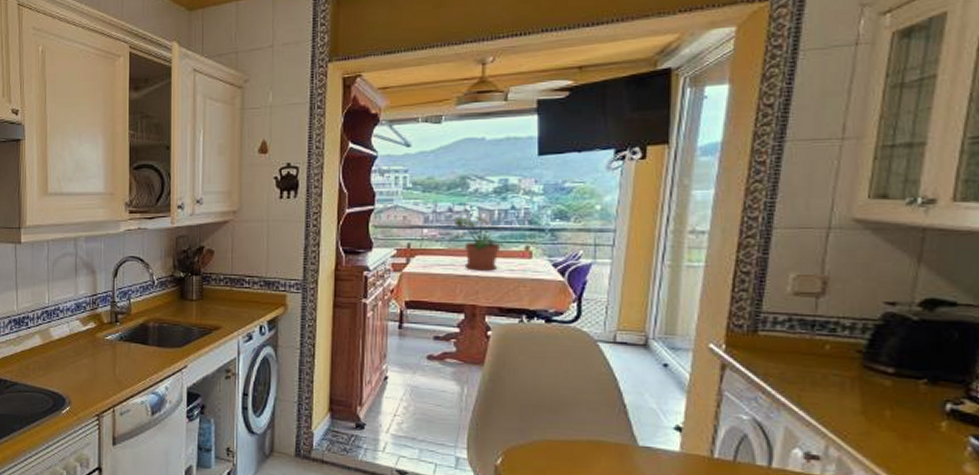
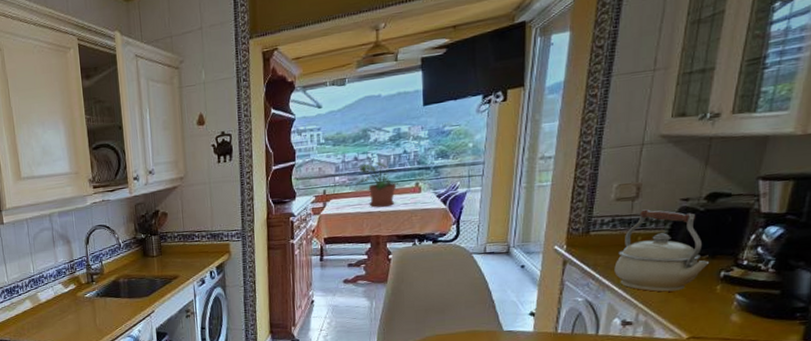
kettle: none [793,310,930,422] -> present [614,209,710,292]

